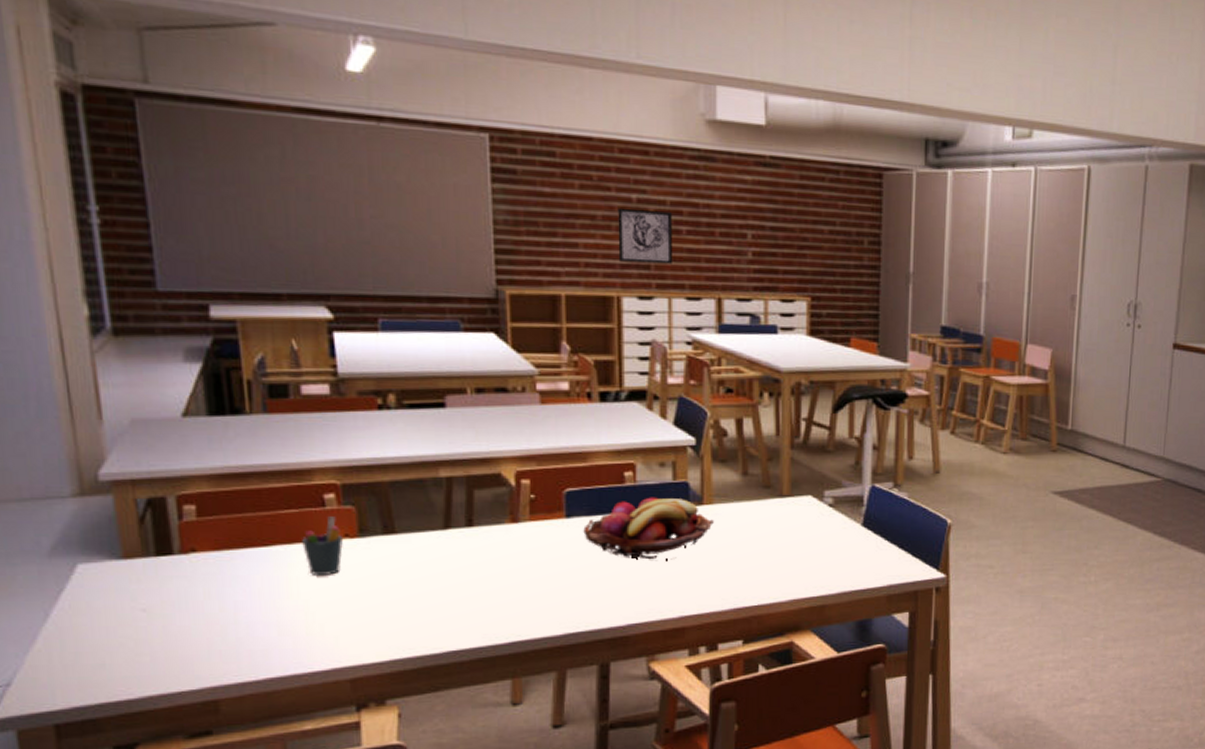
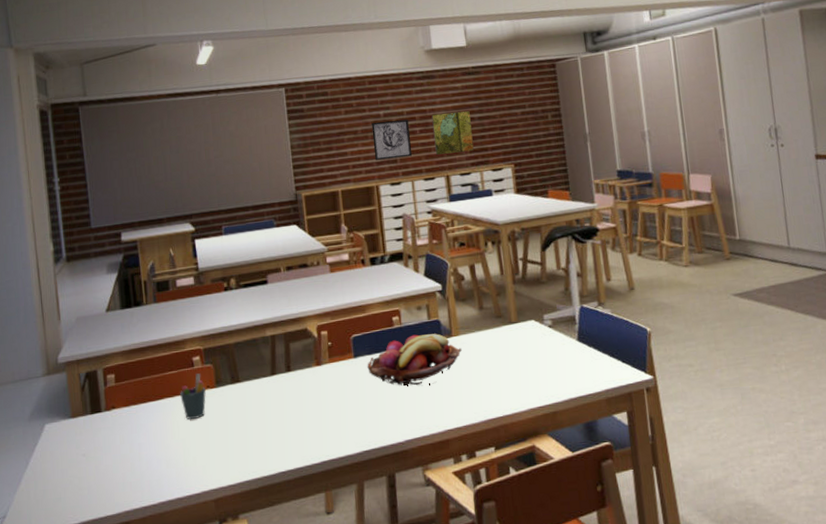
map: none [706,211,760,271] -> present [431,111,474,155]

